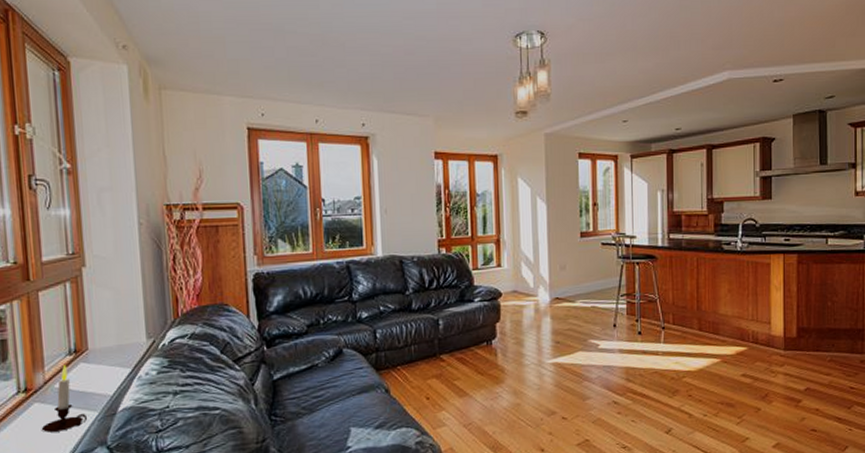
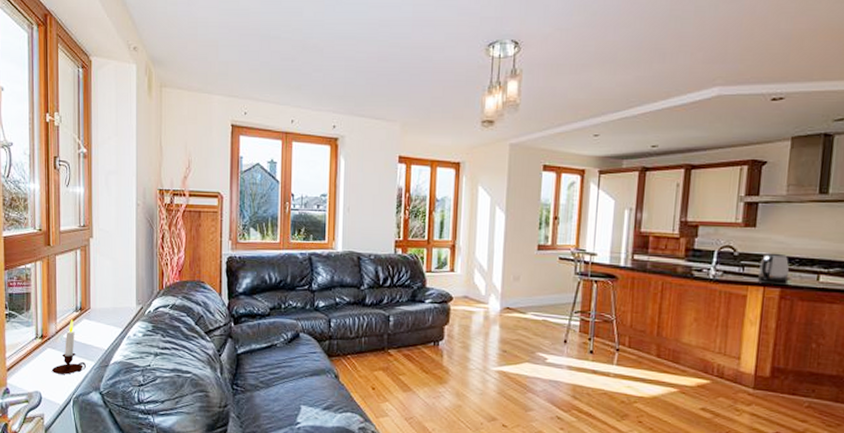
kettle: none [778,221,804,252] -> present [758,252,790,286]

